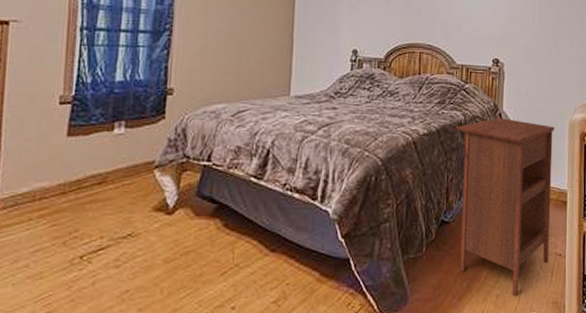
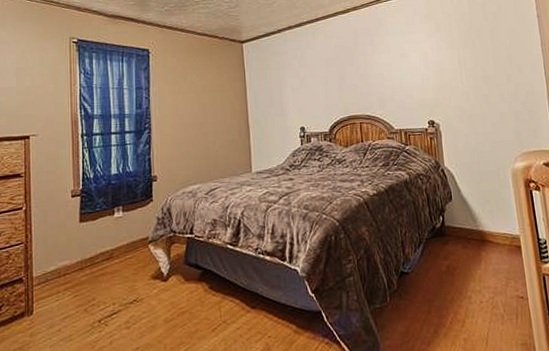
nightstand: present [456,118,554,297] -> none [403,173,512,340]

